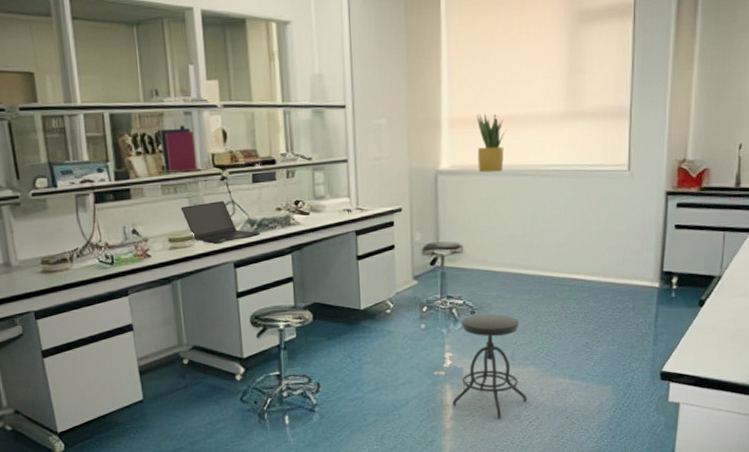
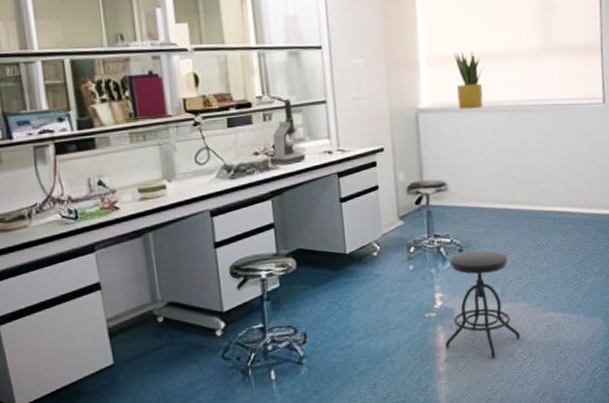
laptop: present [180,201,261,244] -> none [151,147,238,192]
microscope: none [291,158,326,221] -> present [269,100,306,165]

